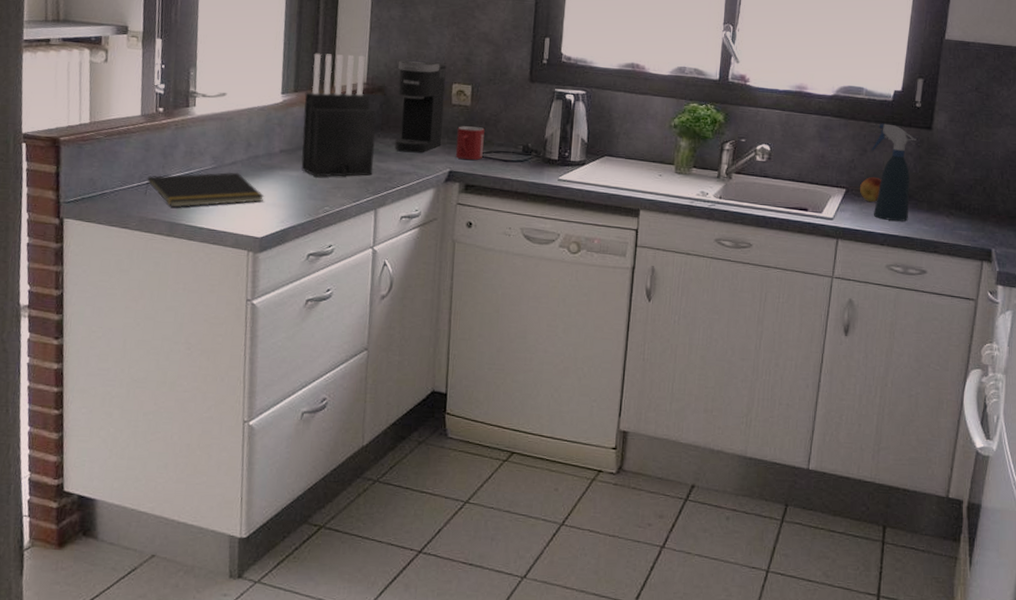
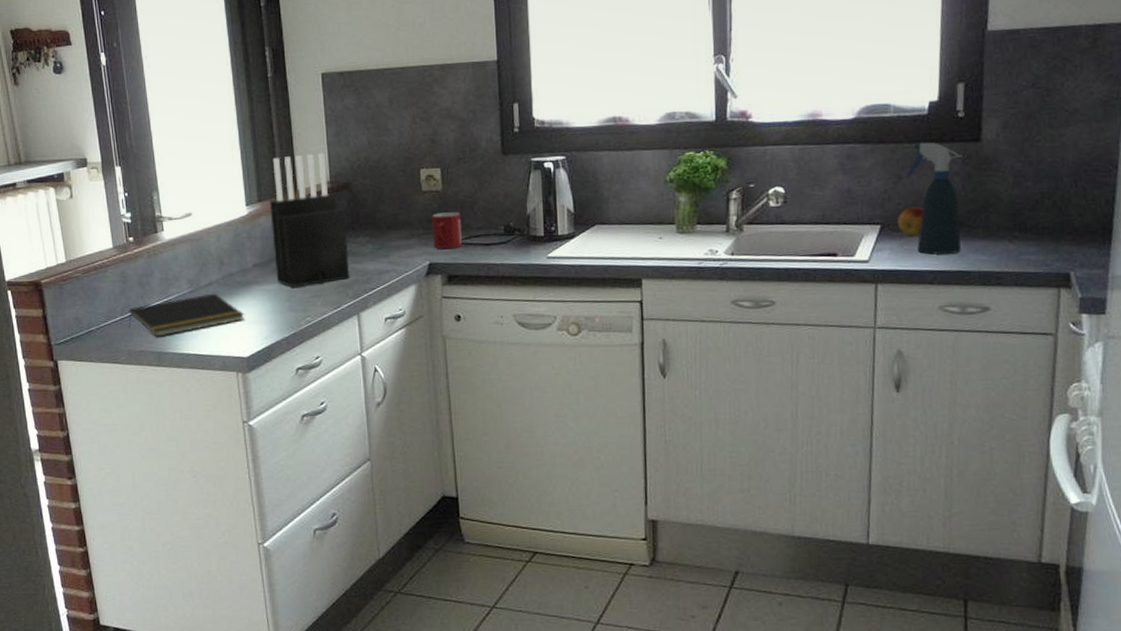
coffee maker: present [395,60,446,153] -> none [361,149,416,250]

